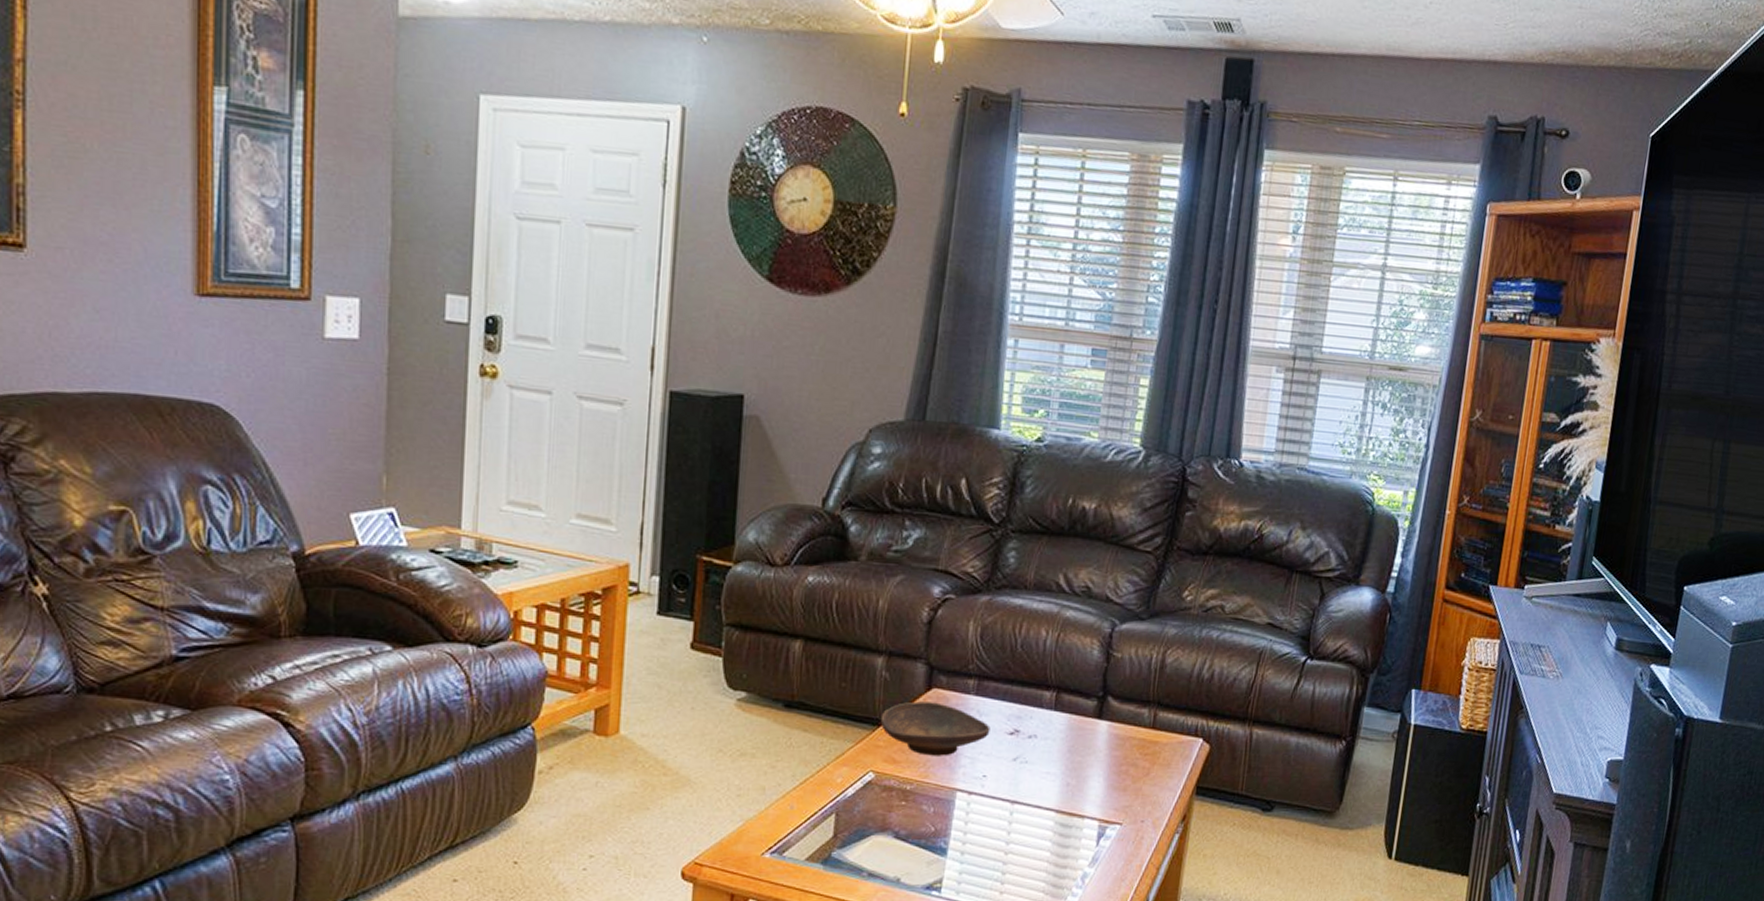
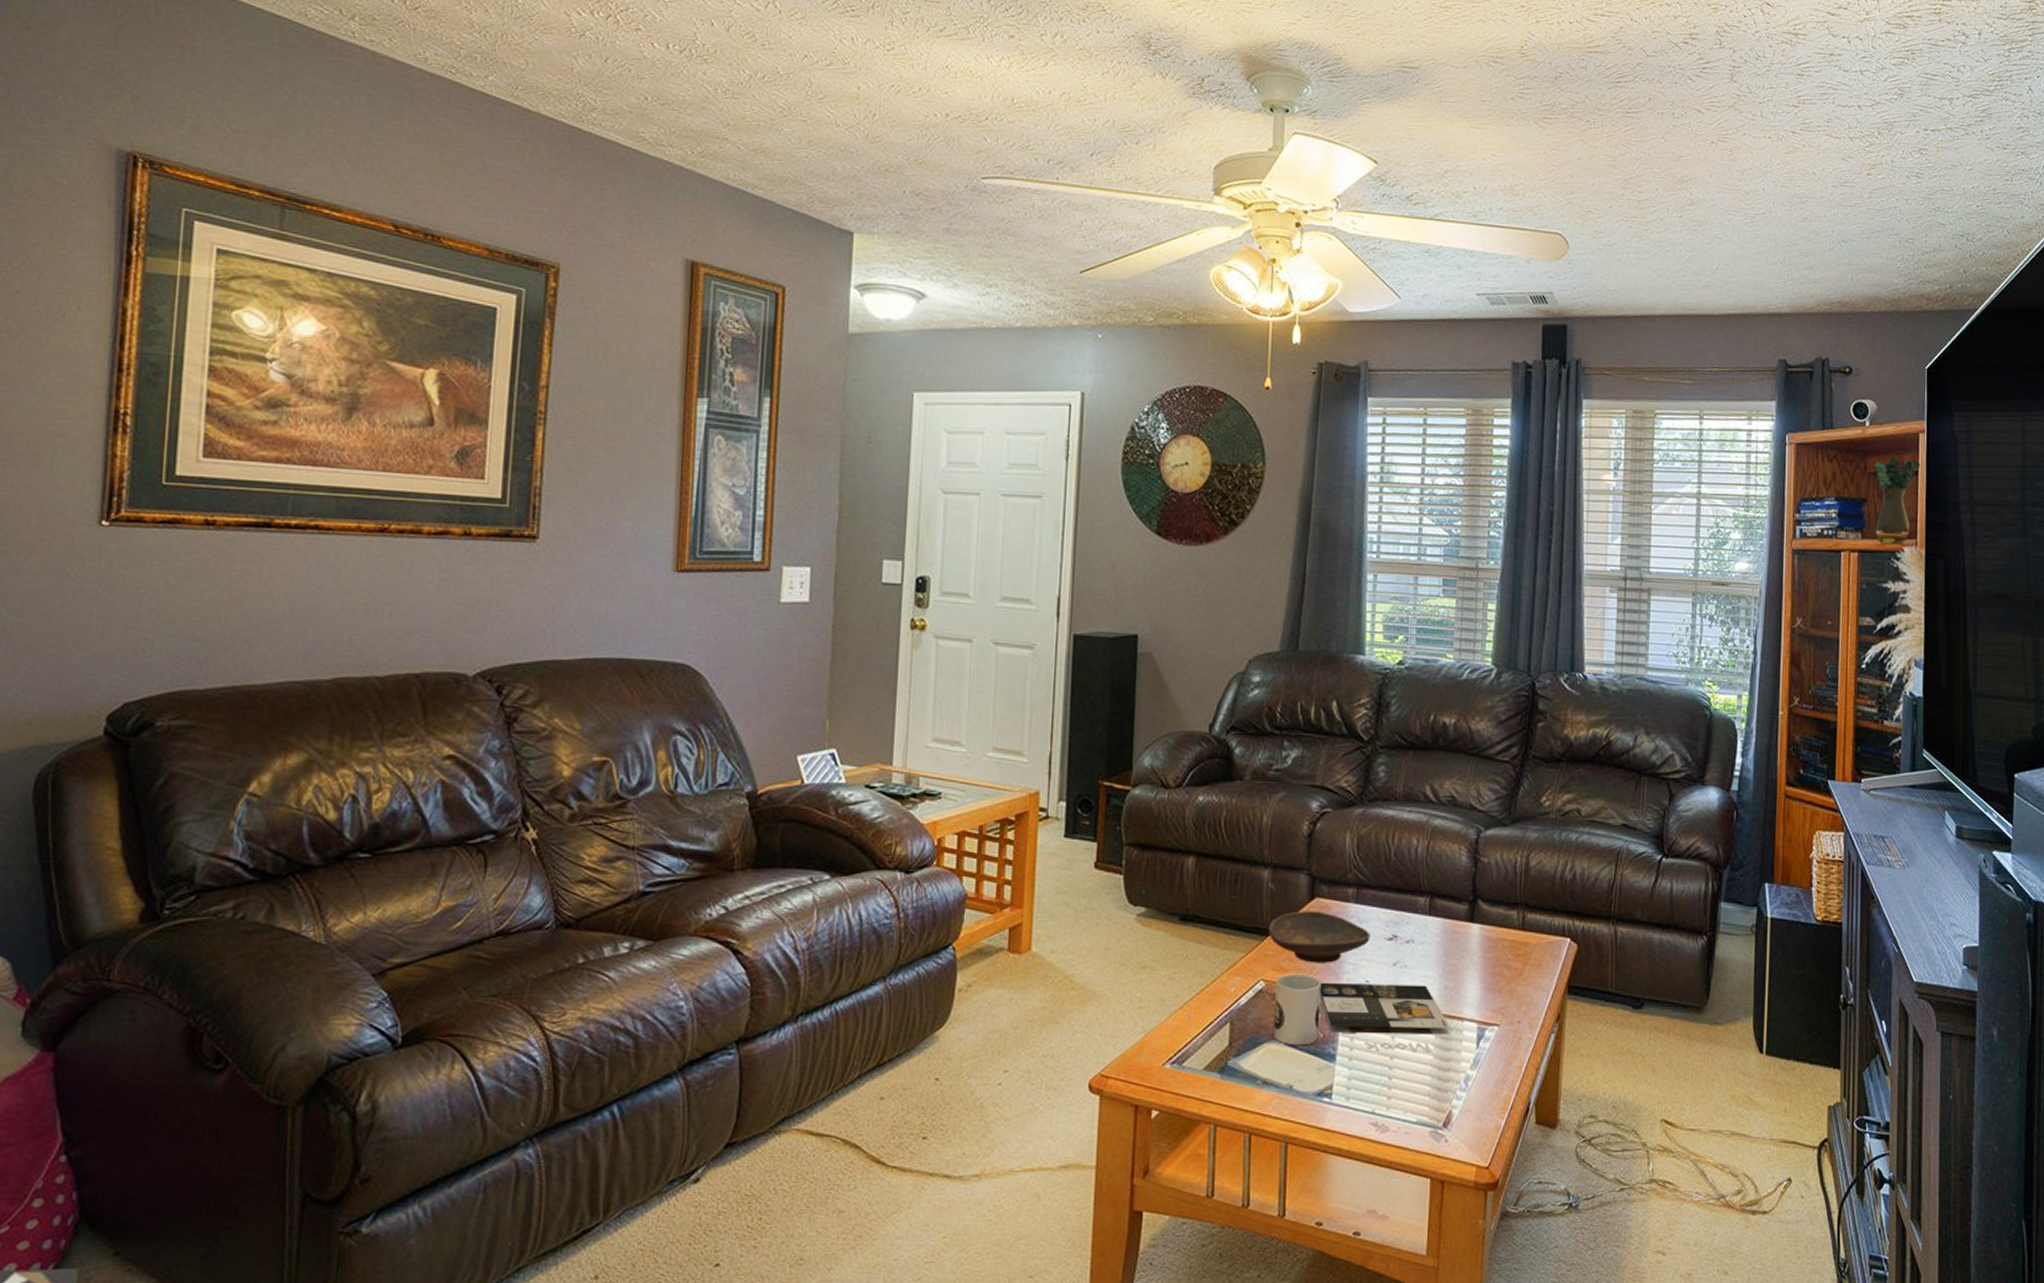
mug: none [880,765,936,839] -> present [1272,973,1322,1046]
magazine: none [932,775,1071,849] -> present [1319,982,1452,1053]
vase: none [1571,232,1630,336] -> present [1874,453,1921,546]

